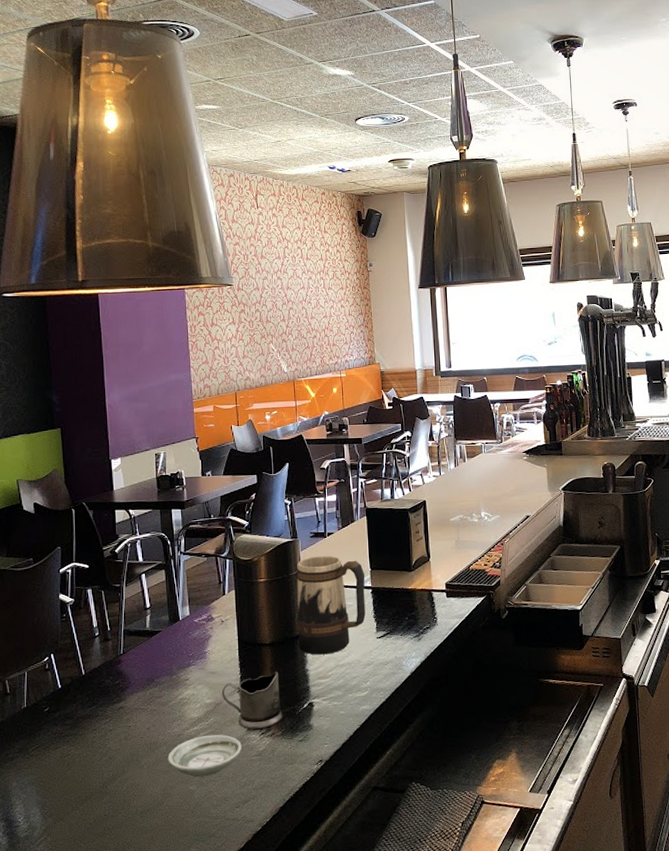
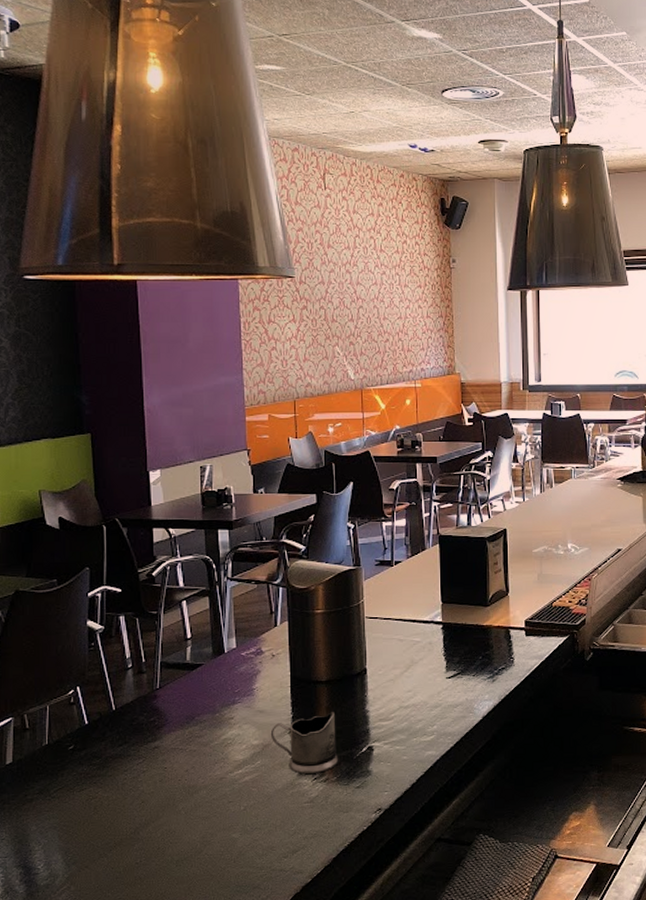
saucer: present [168,734,243,778] -> none [208,778,293,825]
beer mug: present [296,556,366,655] -> none [357,586,436,695]

